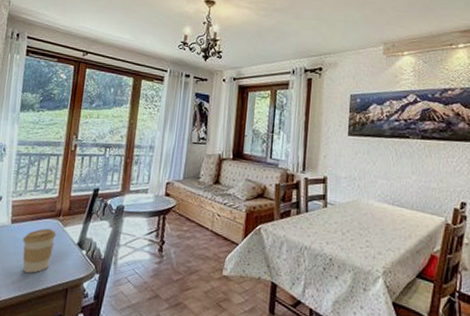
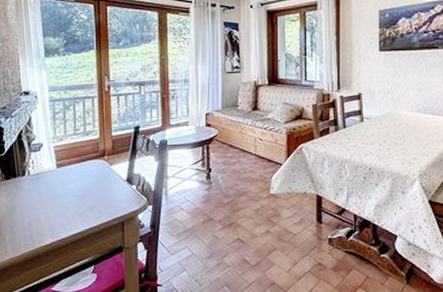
coffee cup: present [22,228,56,273] -> none [71,168,104,211]

